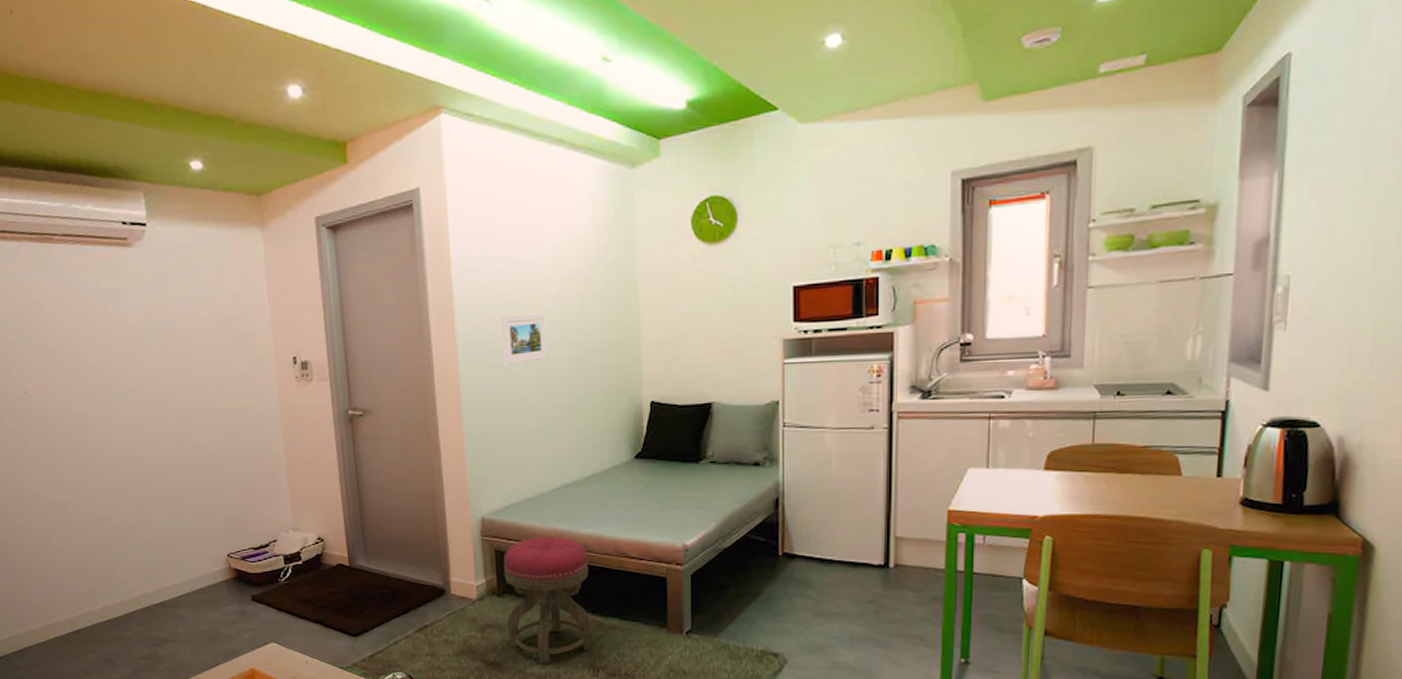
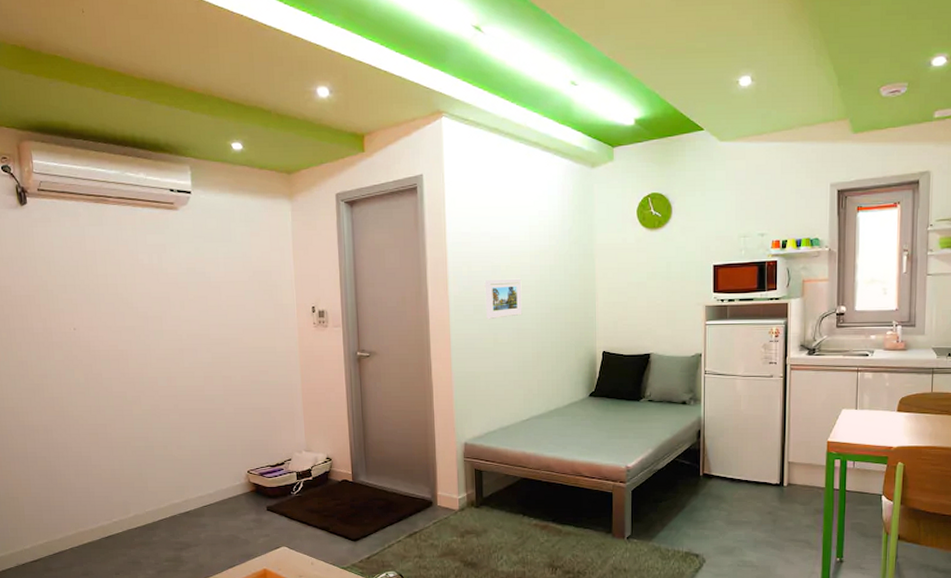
stool: present [503,536,594,664] -> none [481,459,553,564]

